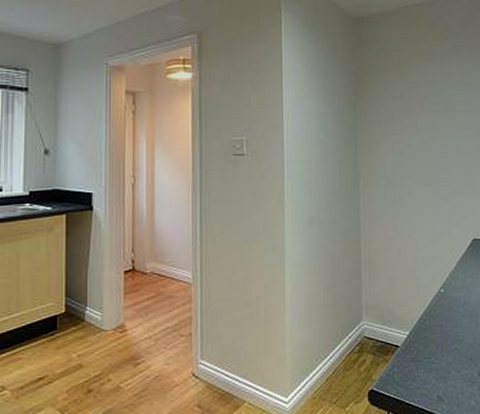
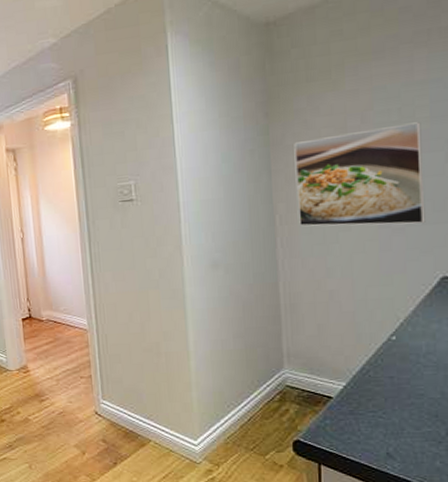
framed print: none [374,114,462,195] -> present [294,122,426,227]

